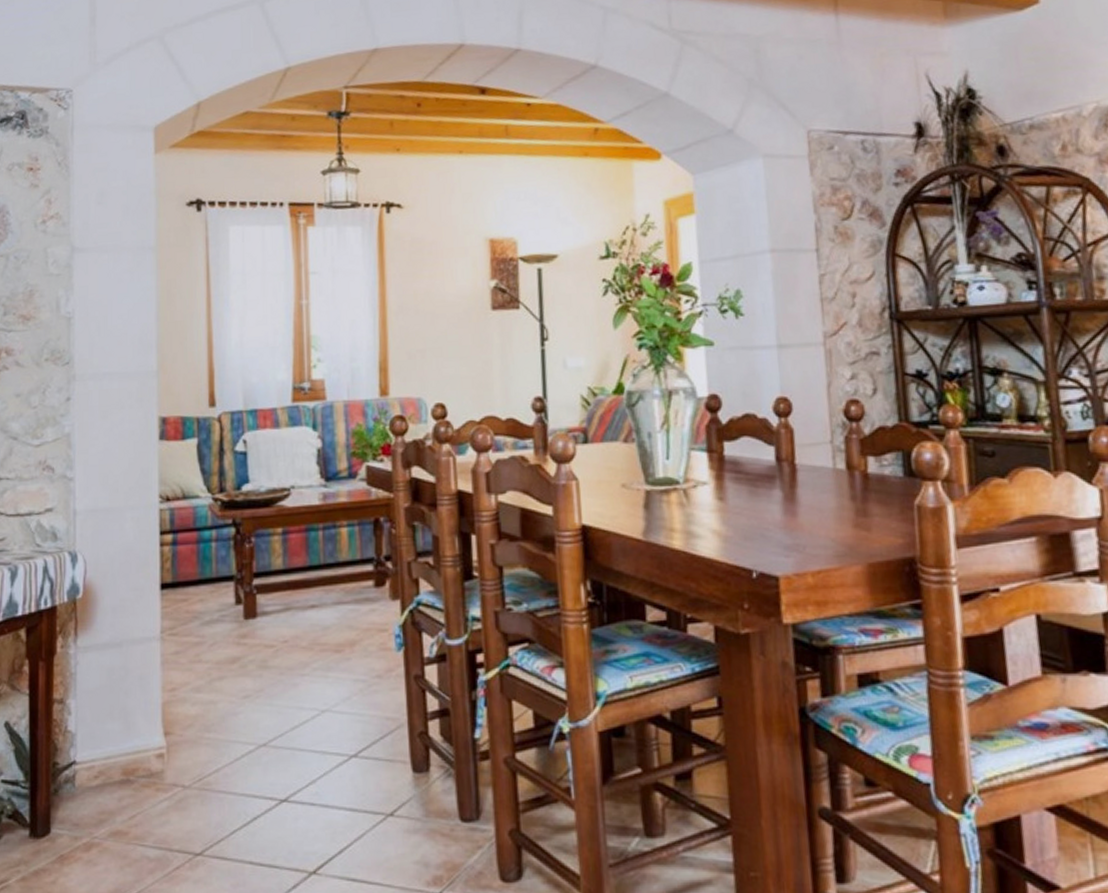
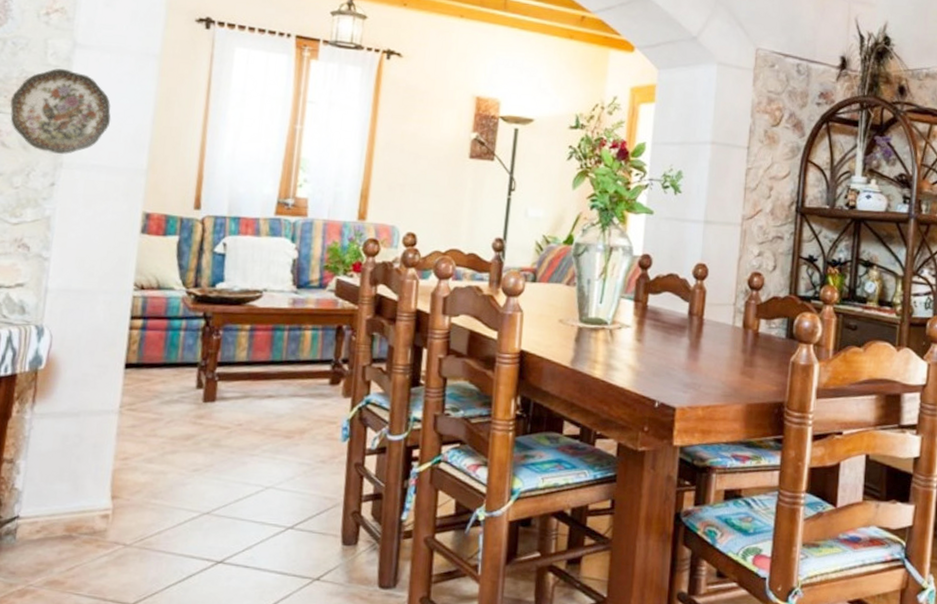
decorative plate: none [20,276,116,366] -> present [10,68,111,154]

